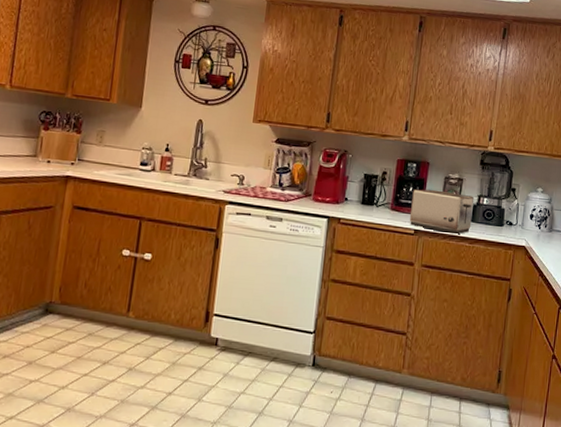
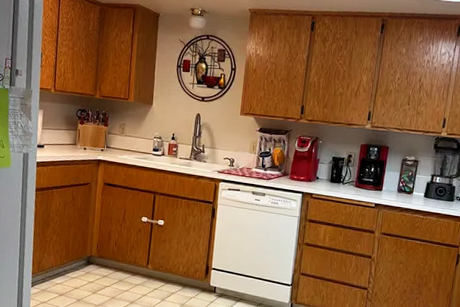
toaster: present [409,188,475,235] -> none [371,169,429,208]

